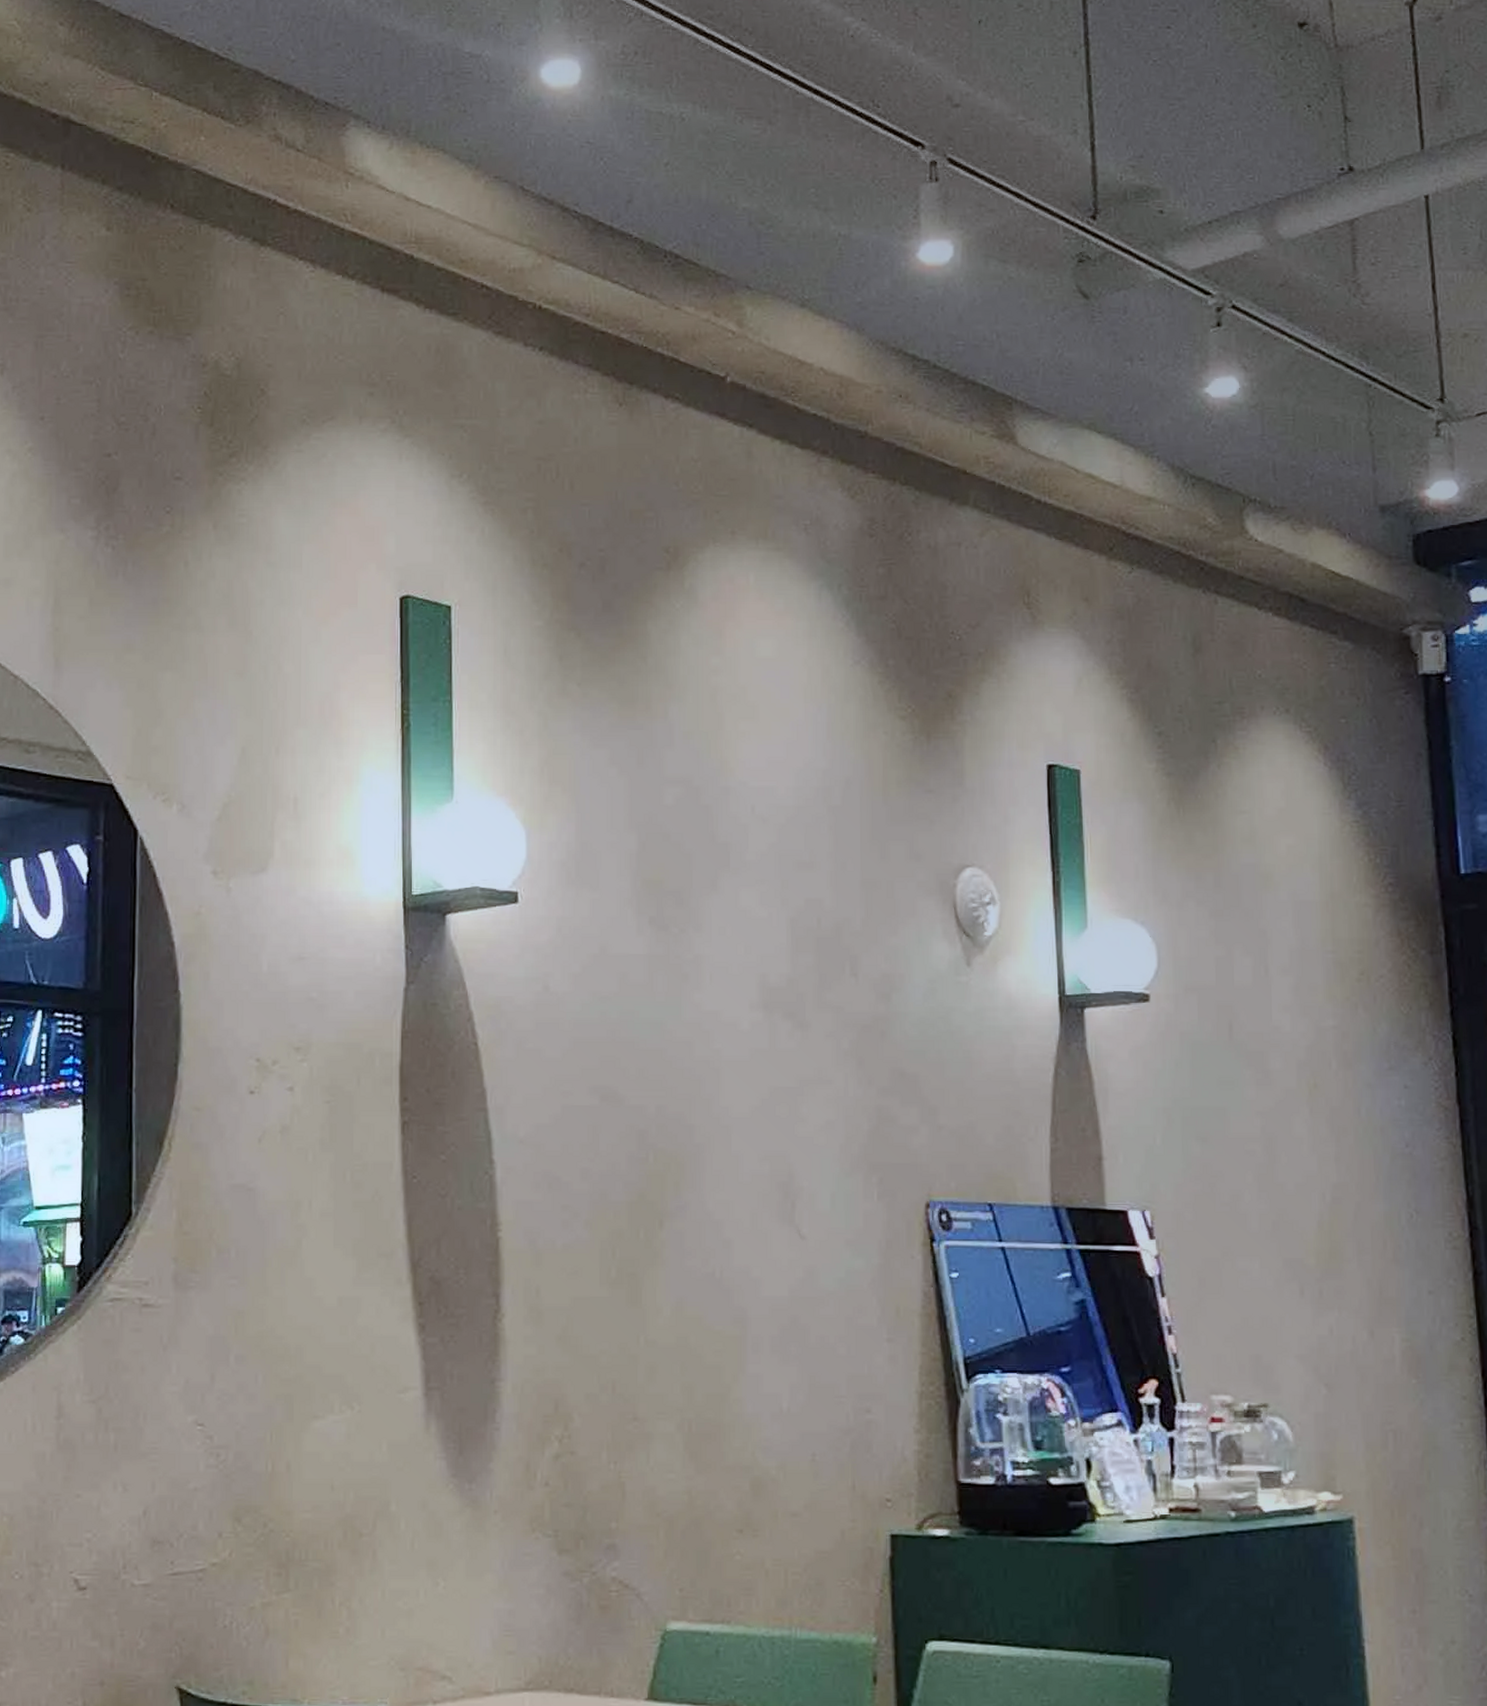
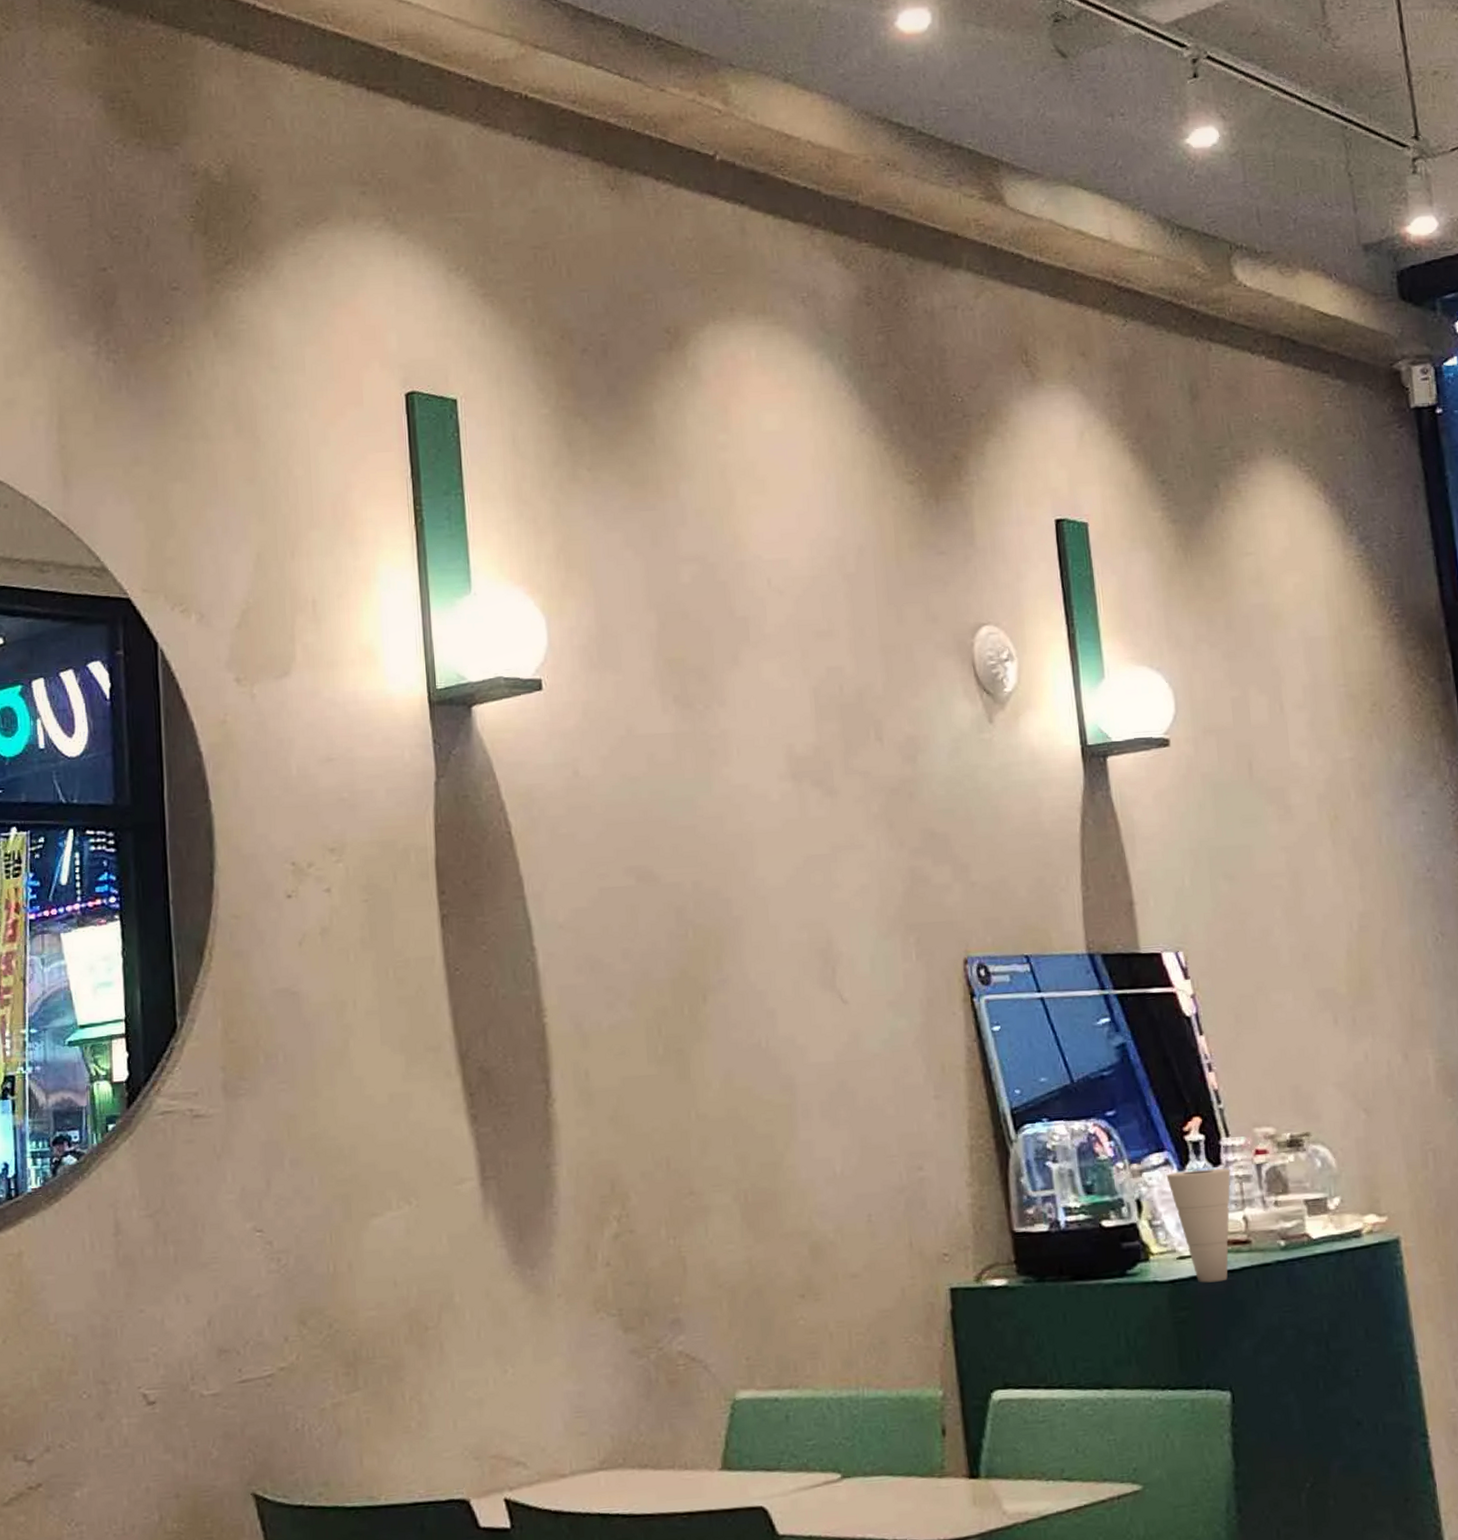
cup: none [1118,1433,1184,1549] -> present [1166,1168,1231,1283]

